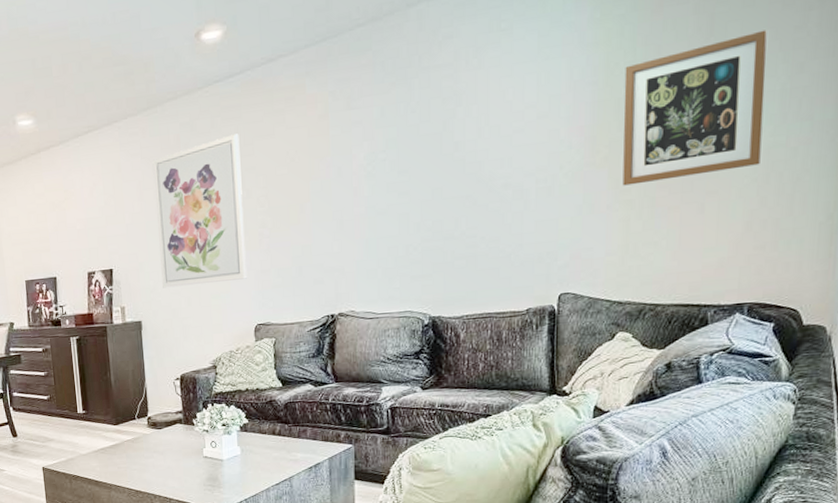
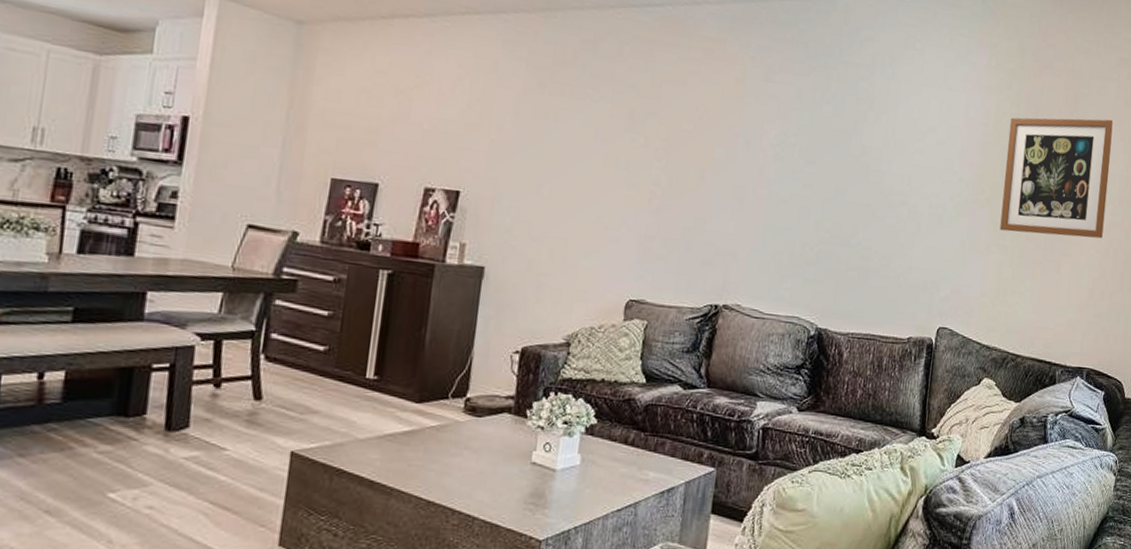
wall art: present [152,134,247,288] -> none [521,69,647,242]

